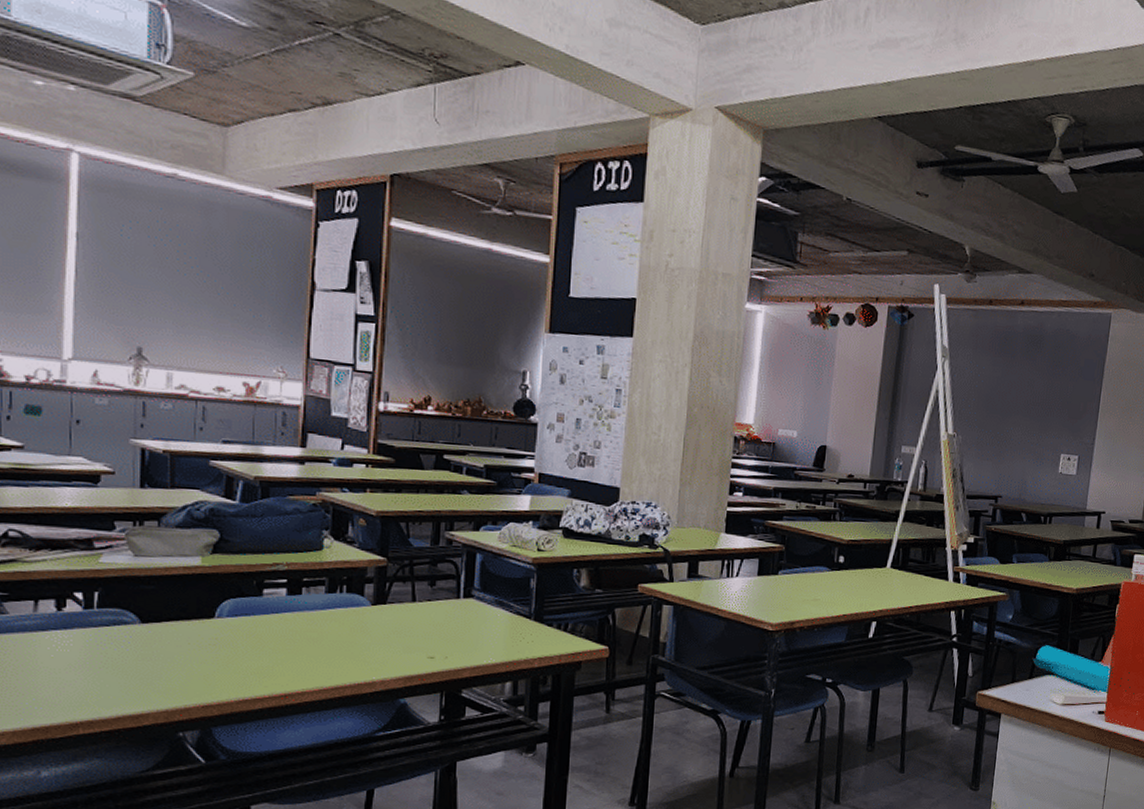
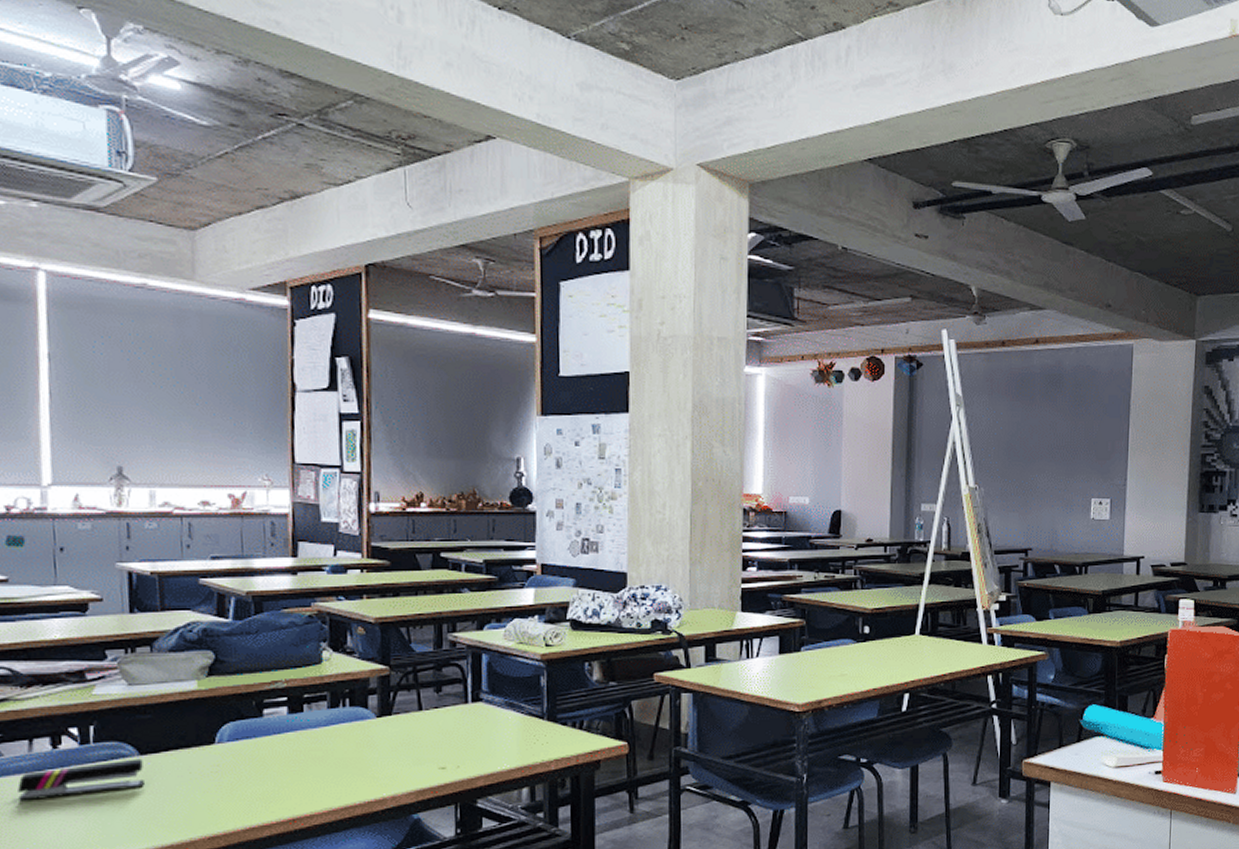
stapler: none [21,626,144,659] -> present [17,758,145,802]

